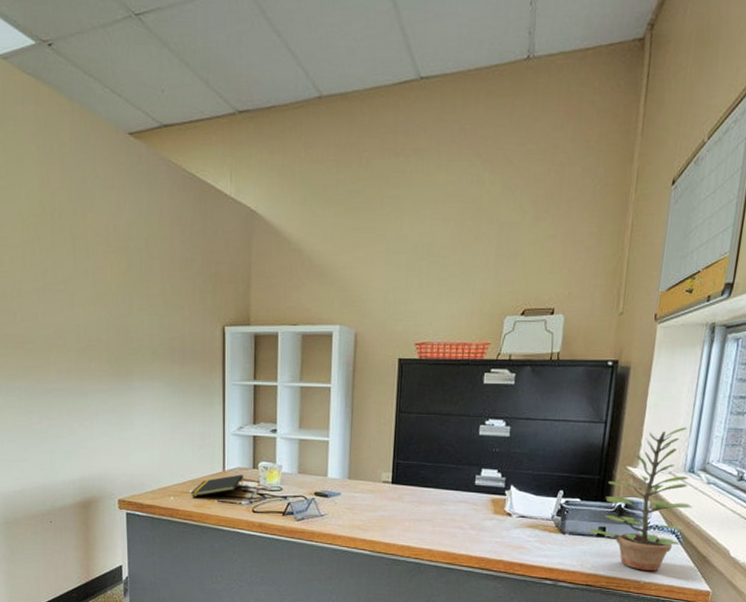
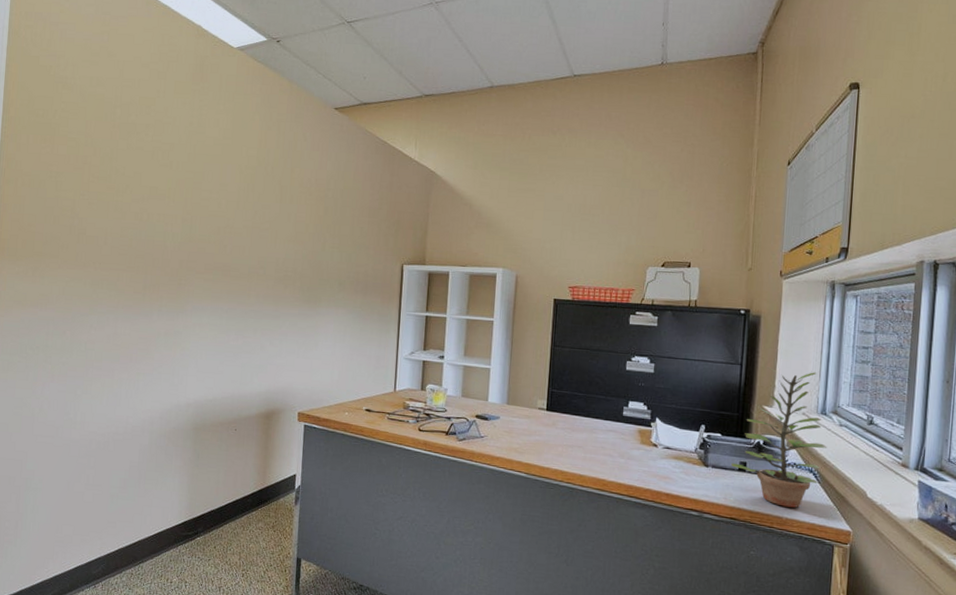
notepad: present [190,474,244,496] -> none [363,395,413,413]

